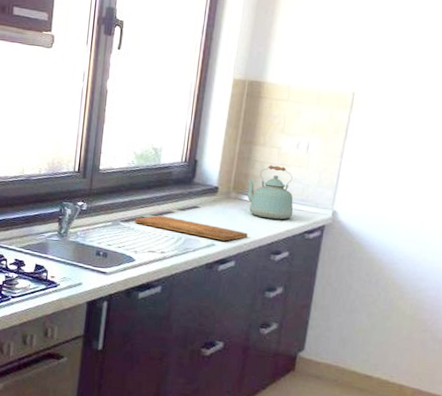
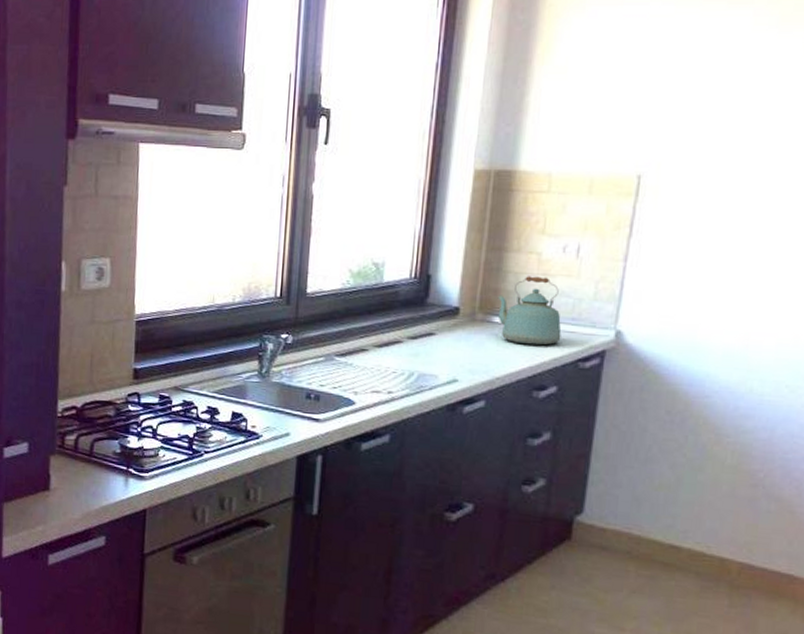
cutting board: present [134,215,248,241] -> none [352,346,501,375]

